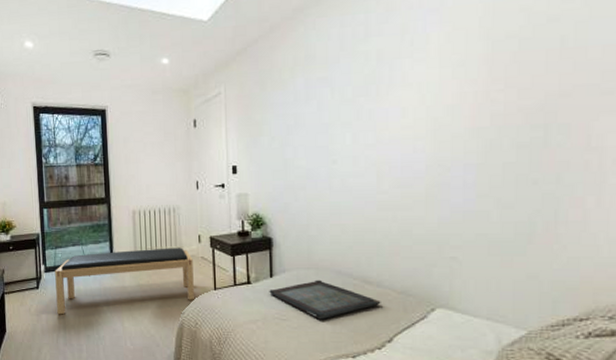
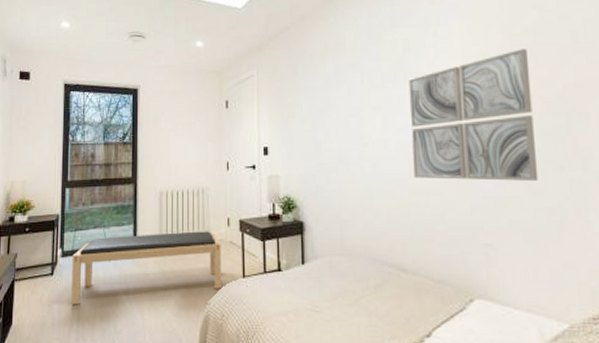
serving tray: present [269,280,381,320] -> none [301,267,418,312]
wall art: none [381,56,511,196] -> present [408,48,539,181]

